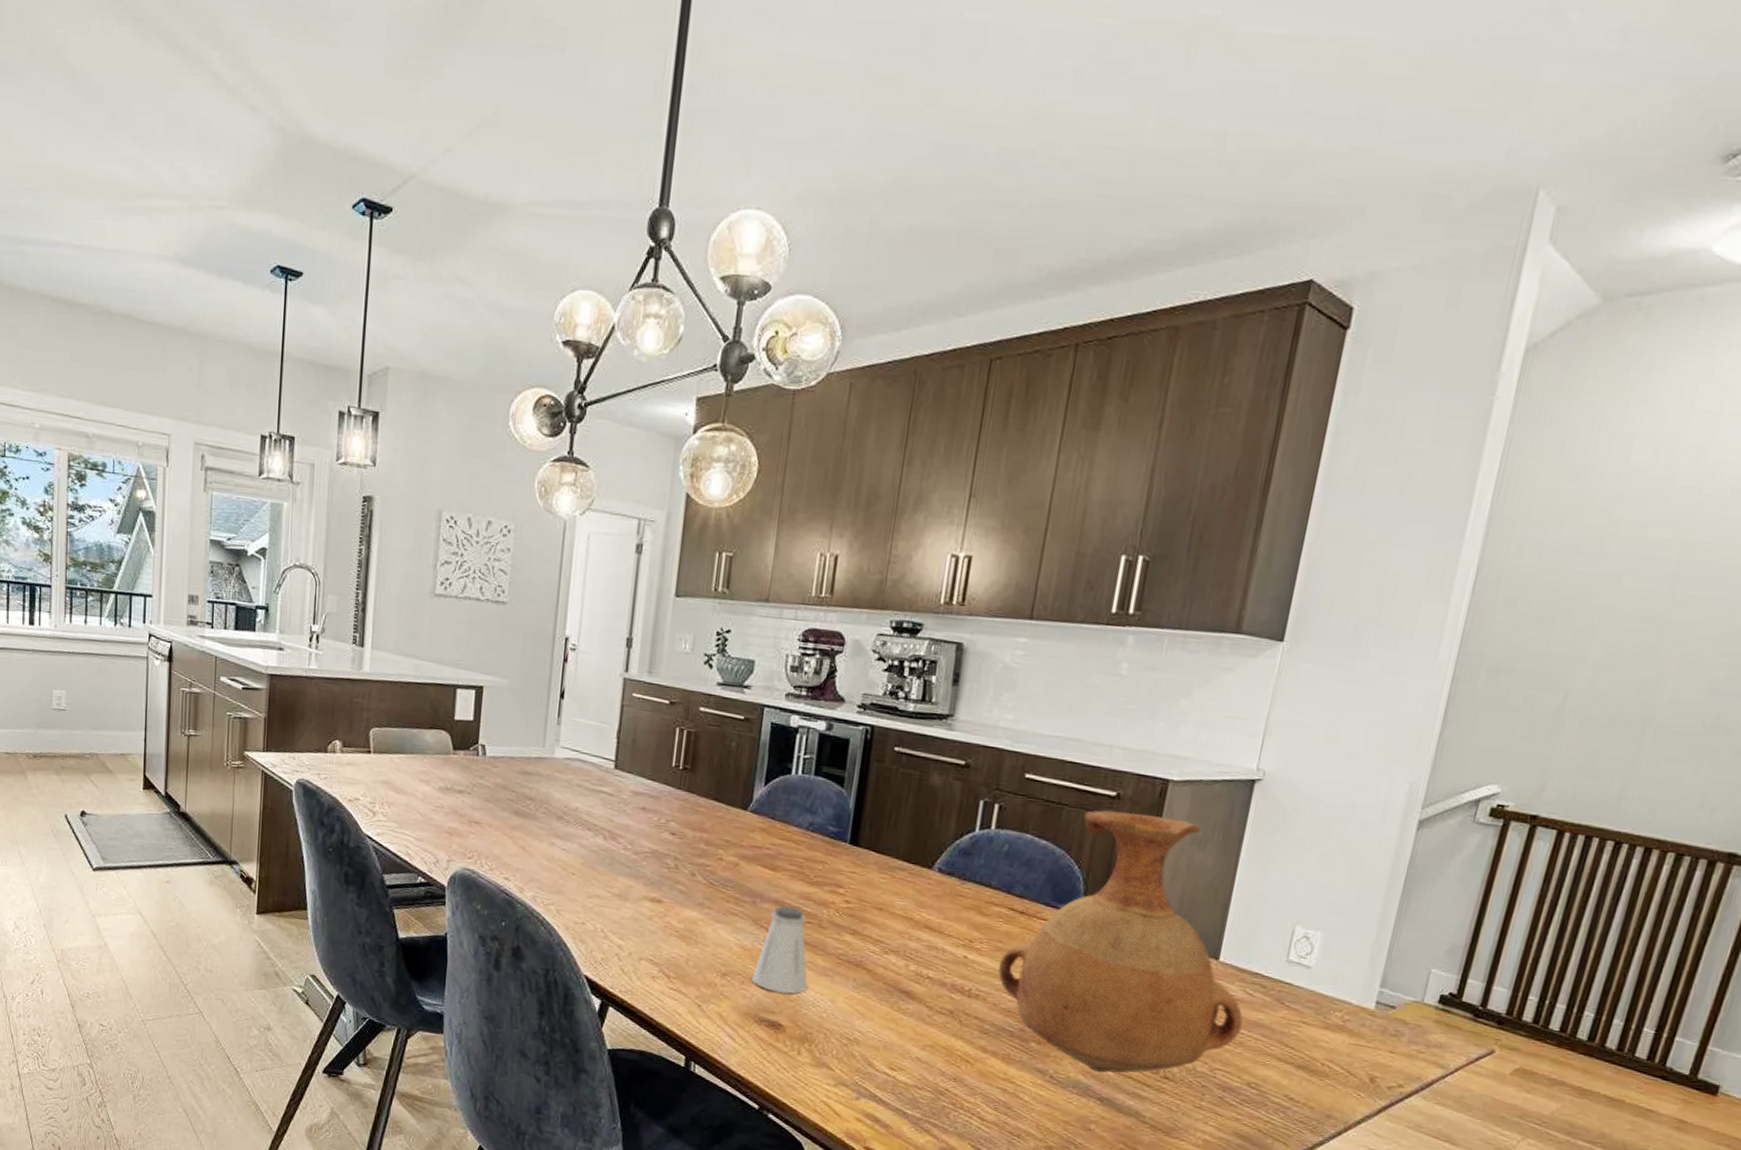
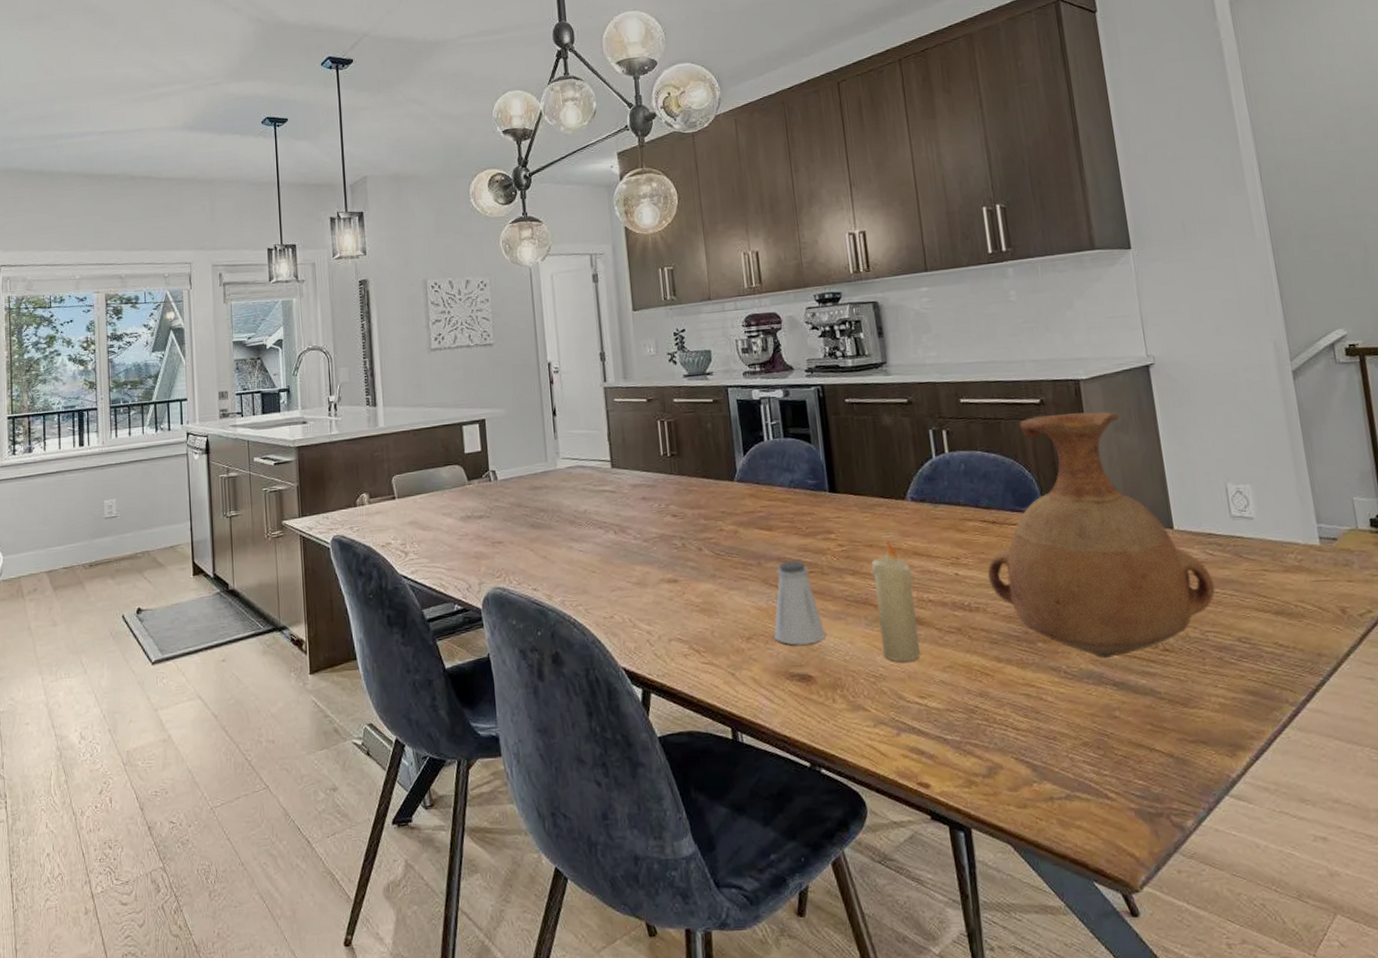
candle: none [864,906,918,1033] -> present [871,539,921,662]

